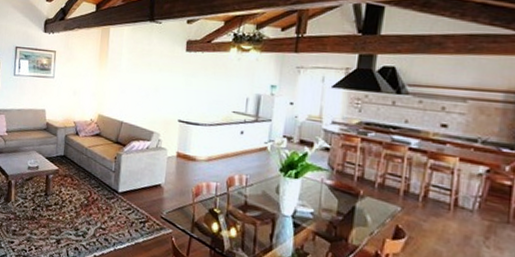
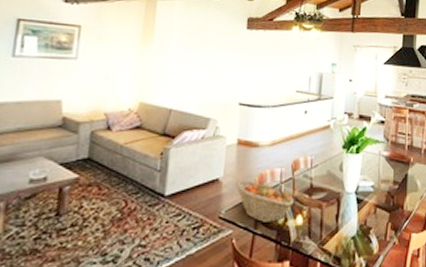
fruit basket: none [174,188,229,230] -> present [235,180,295,222]

